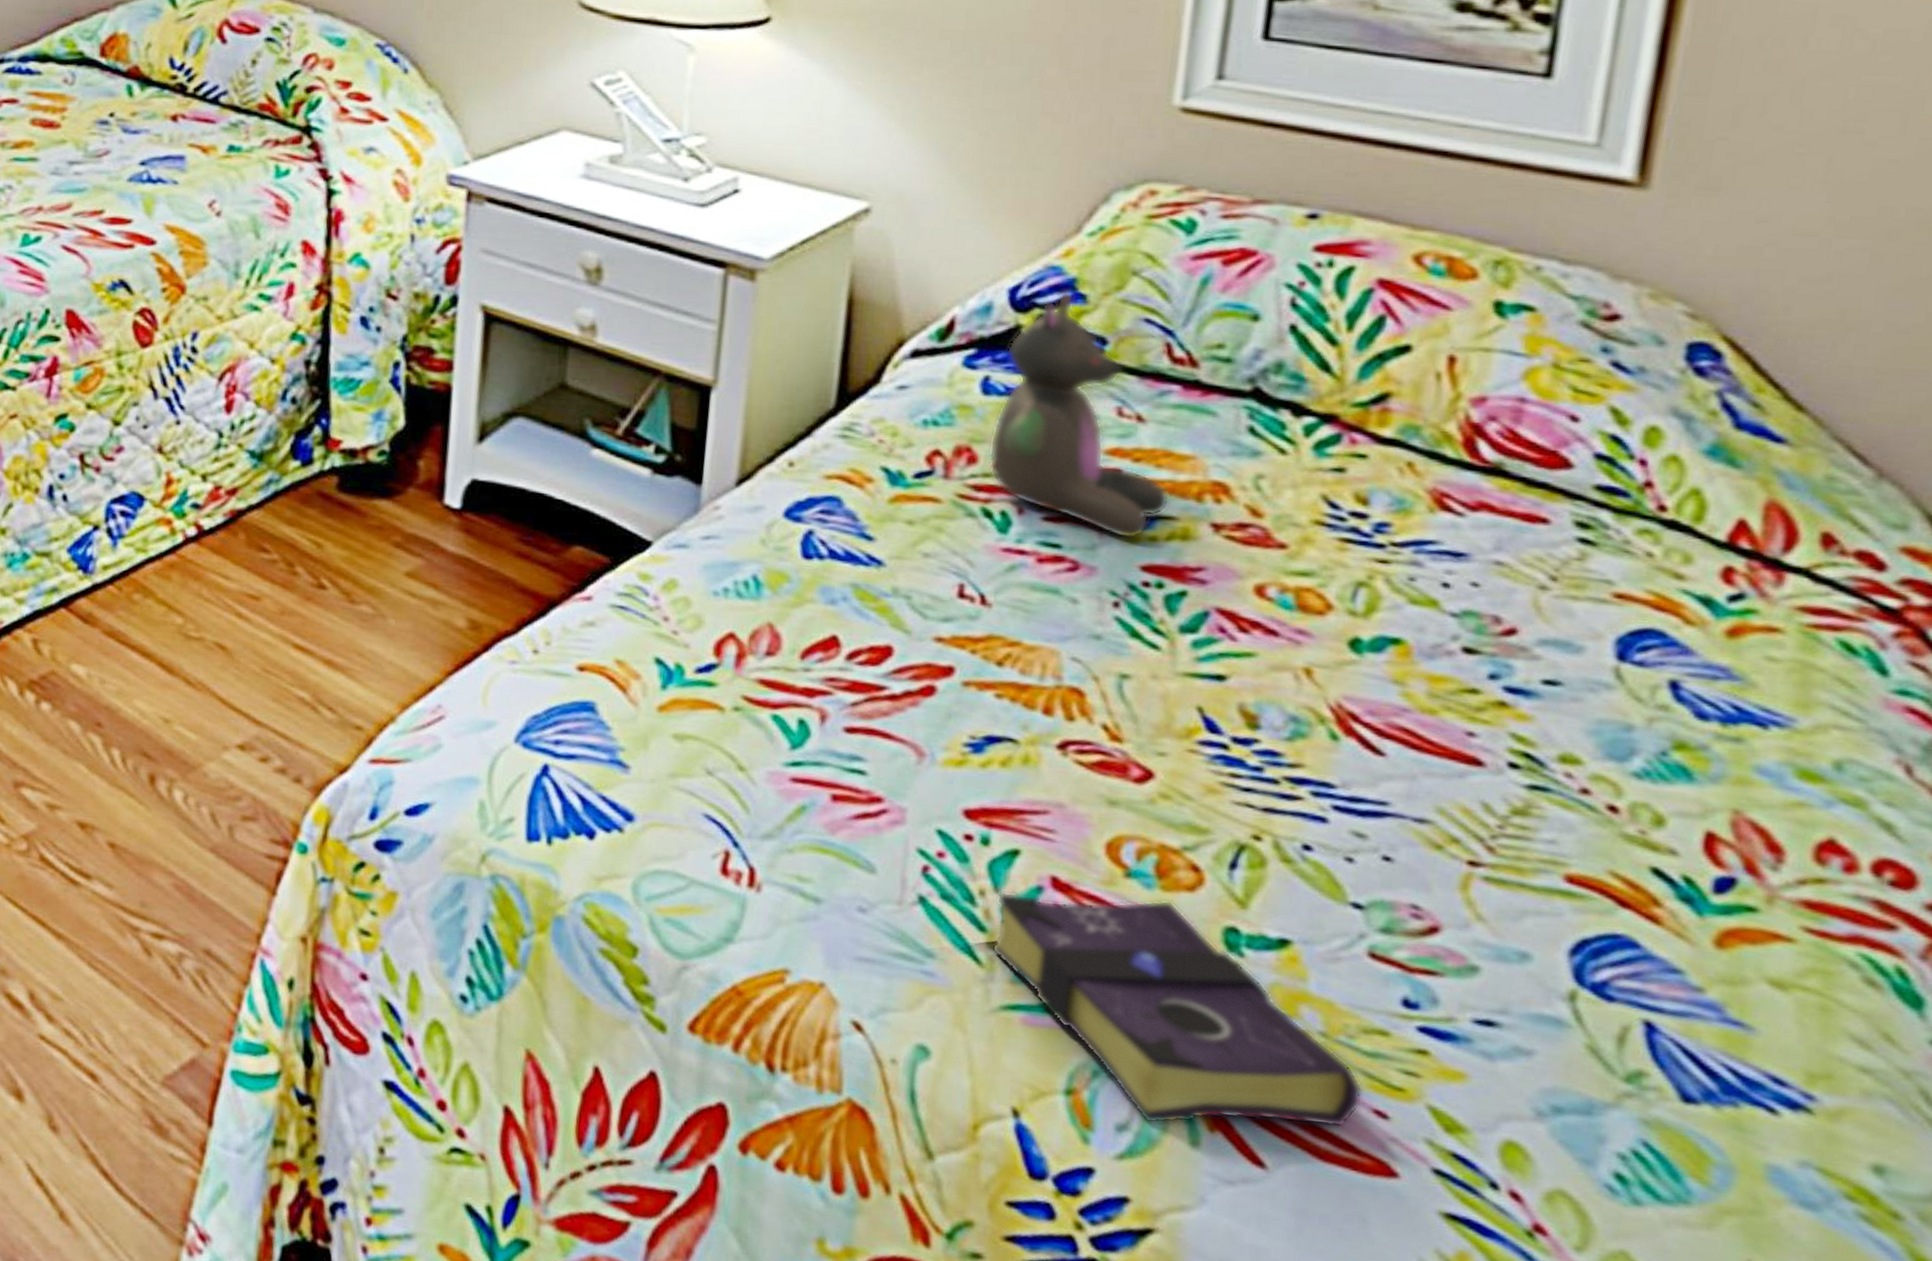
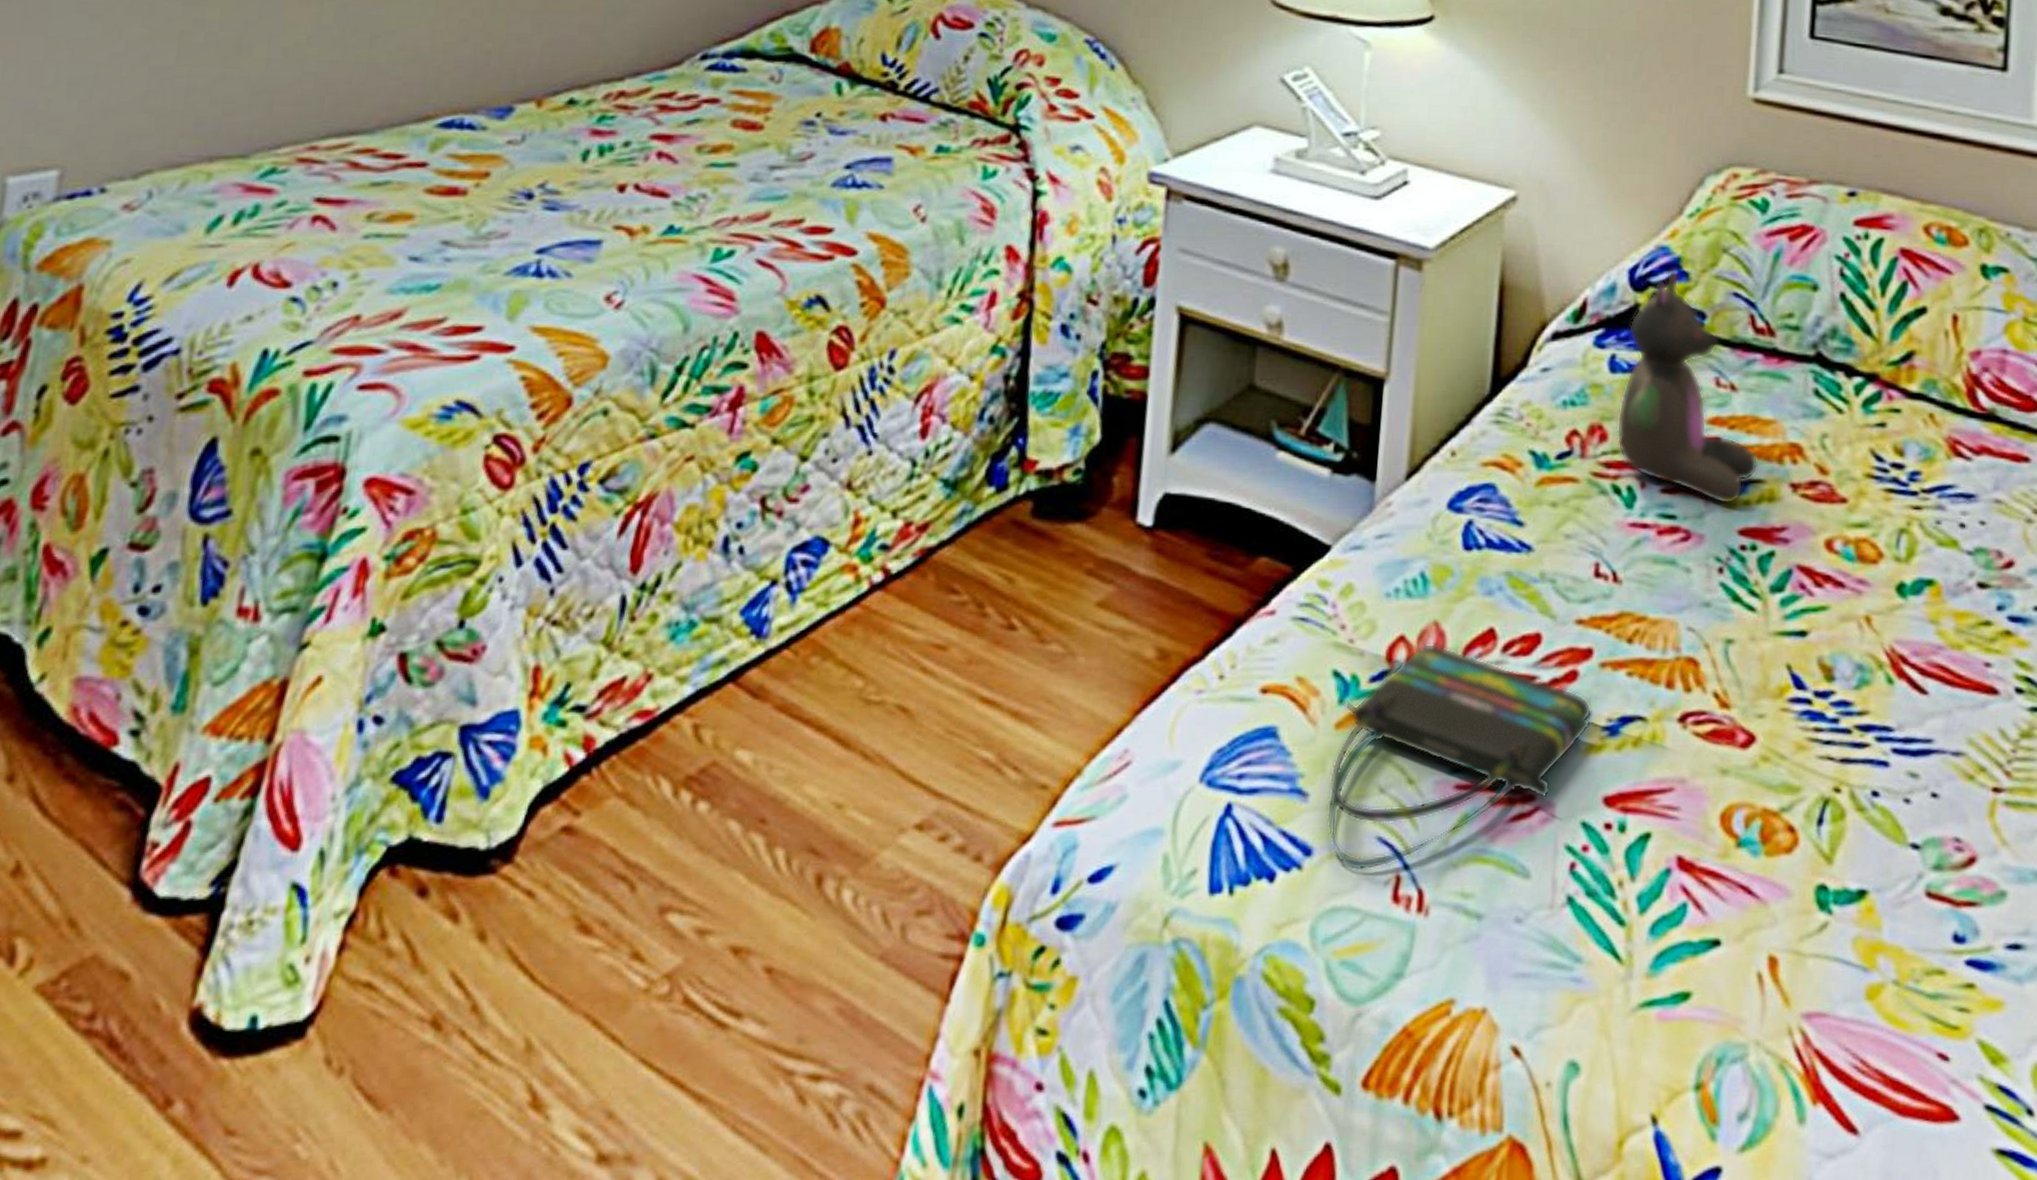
tote bag: none [649,643,952,843] -> present [1326,643,1592,871]
book: present [990,891,1364,1128] -> none [1629,866,1929,1107]

